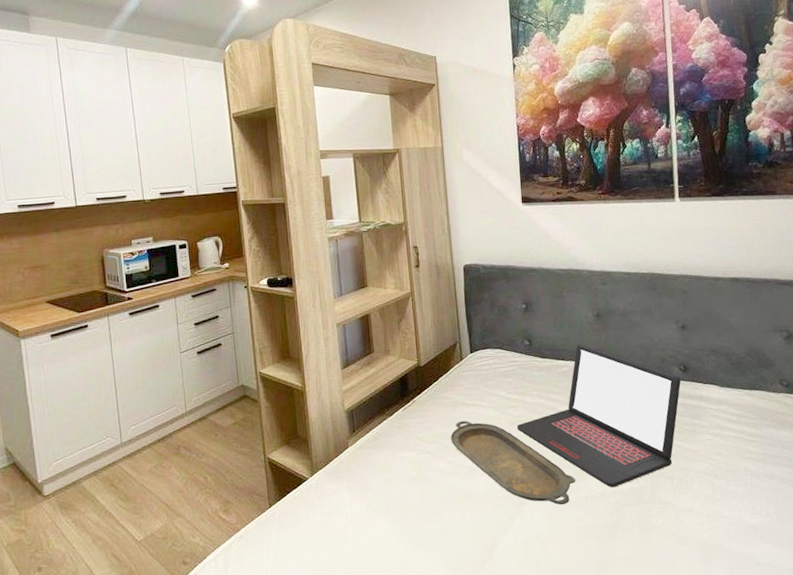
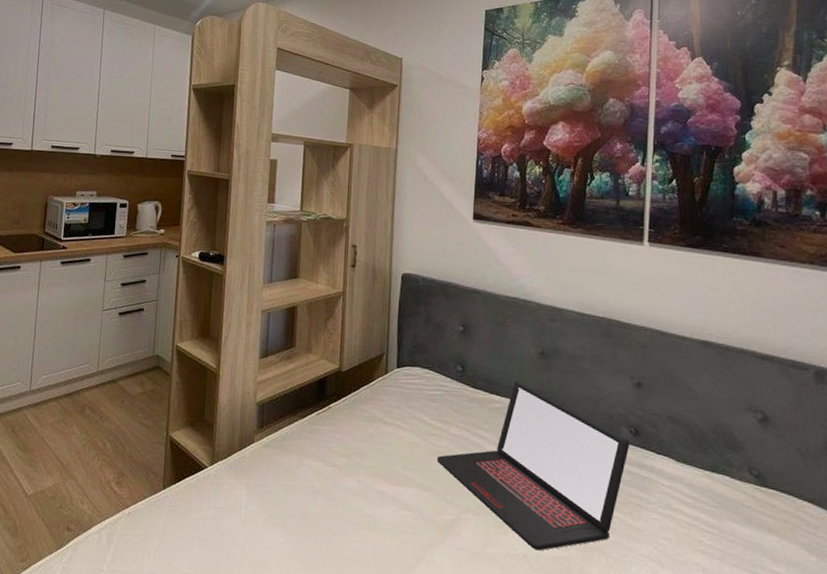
serving tray: present [451,420,576,505] -> none [363,439,496,558]

